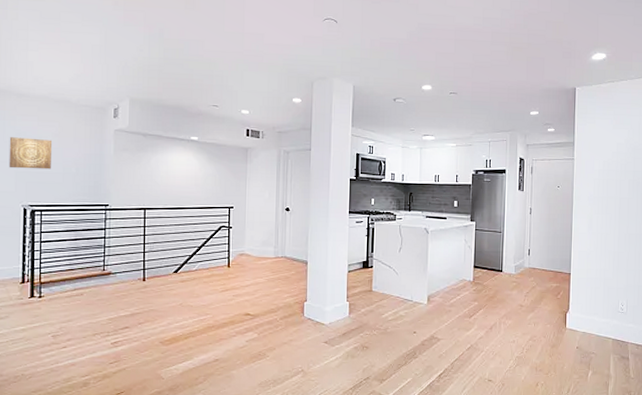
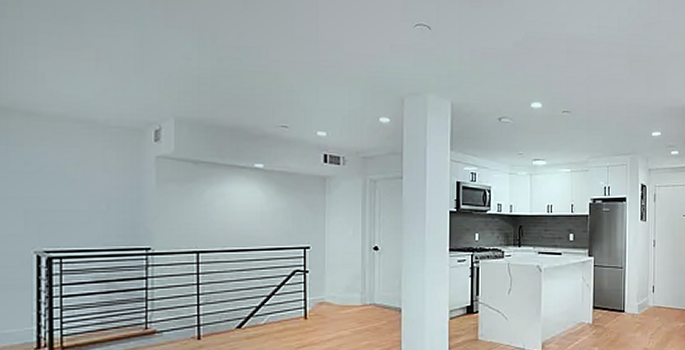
wall art: present [8,137,53,170] -> none [15,166,74,206]

